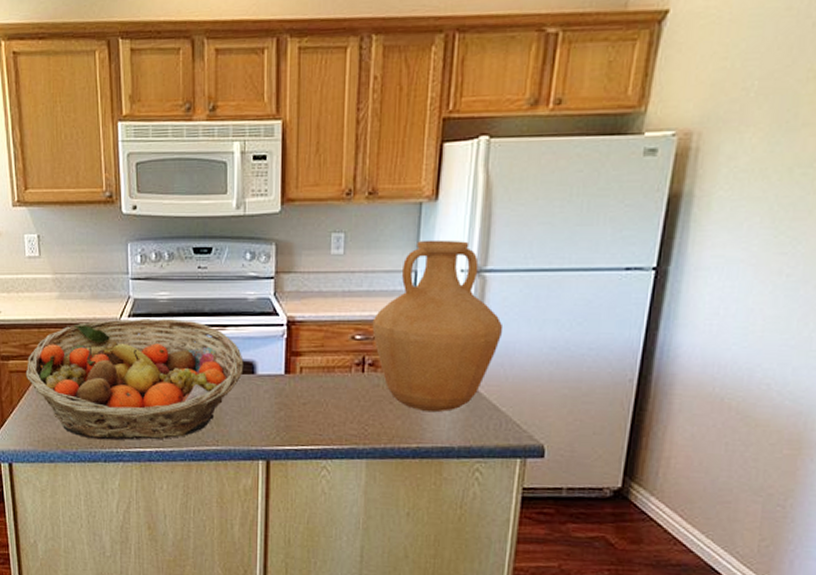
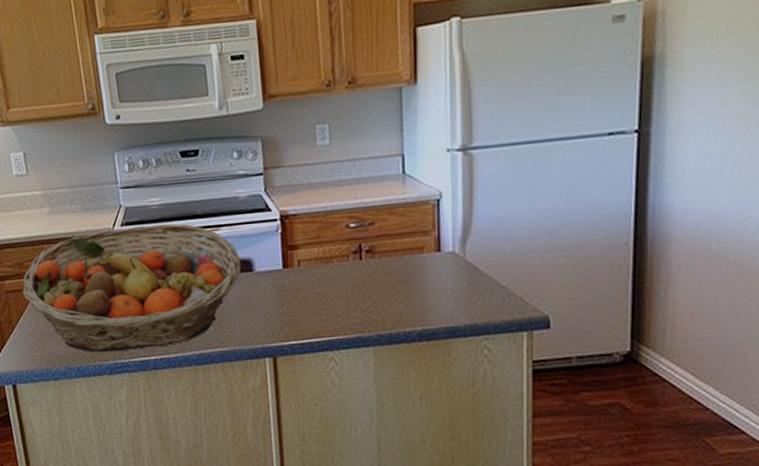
vase: present [372,239,504,413] -> none [365,121,496,294]

